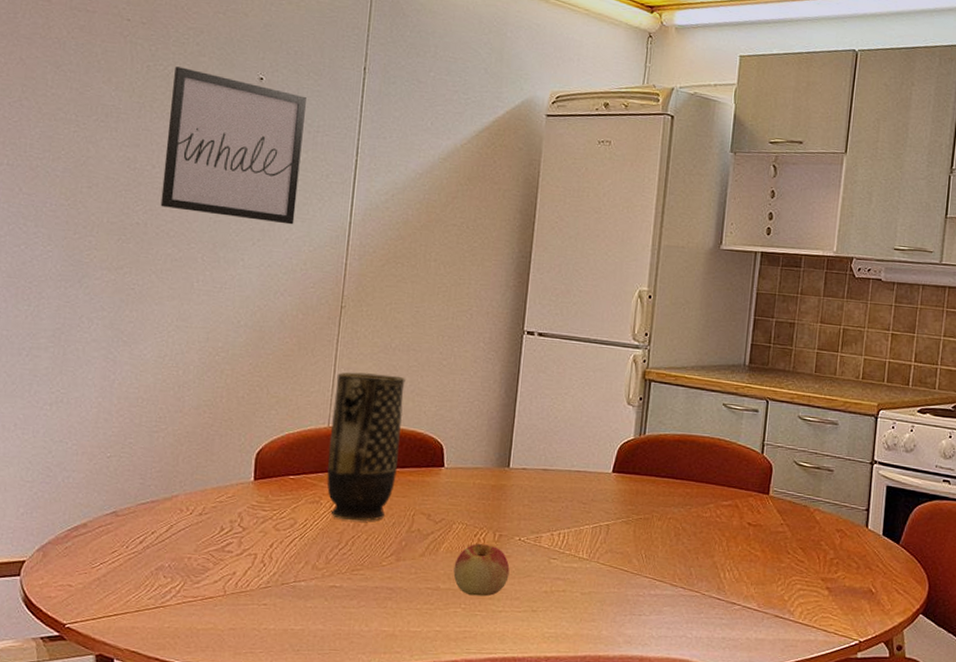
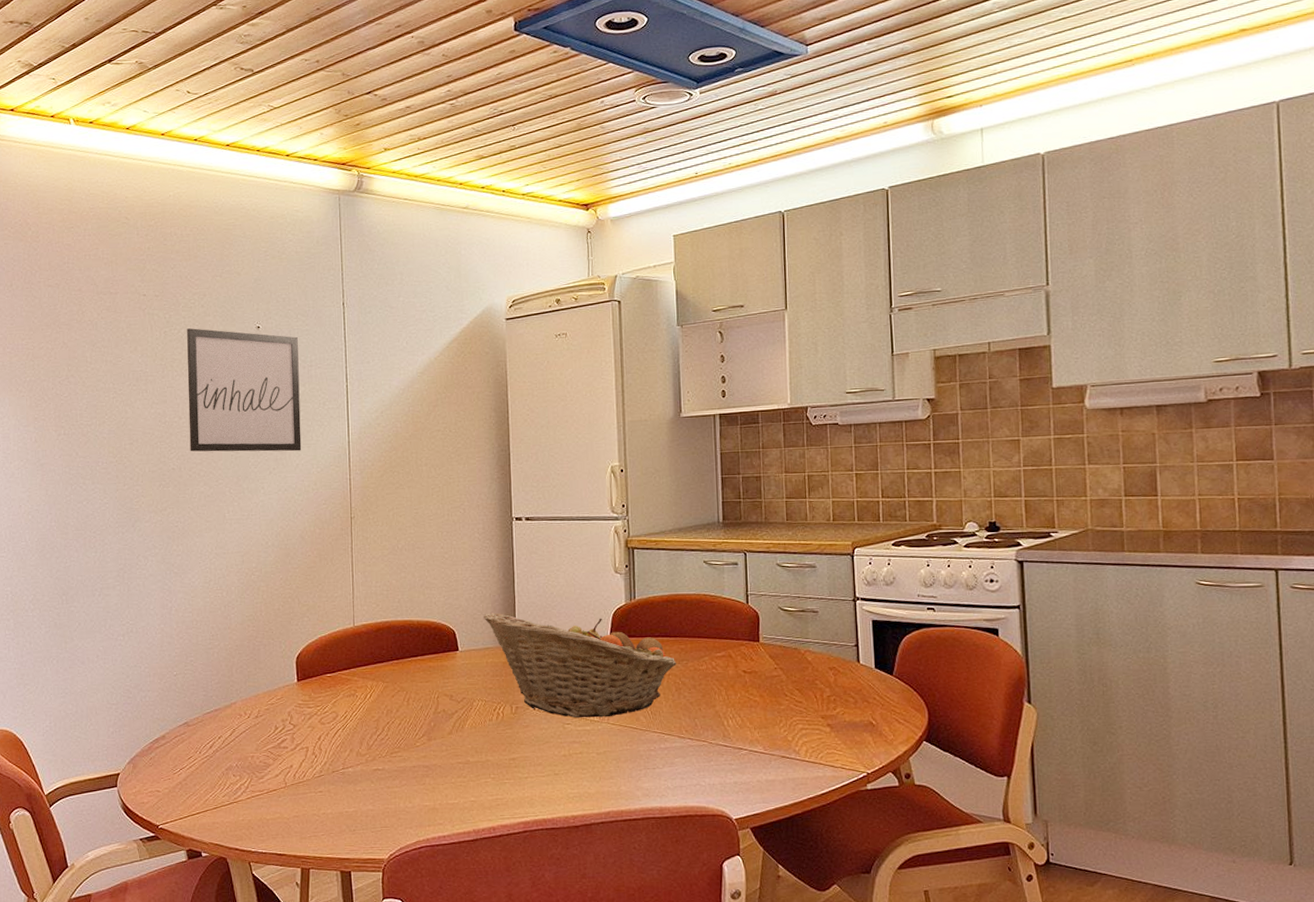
vase: present [327,372,405,521] -> none [355,573,418,709]
apple: present [453,543,510,597] -> none [479,716,530,766]
fruit basket: none [477,430,680,556] -> present [484,613,677,718]

